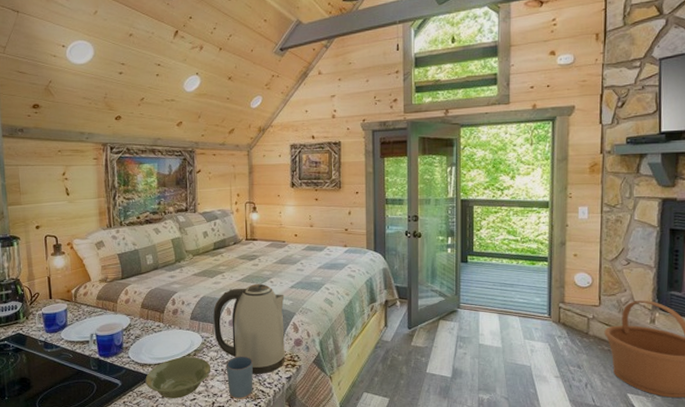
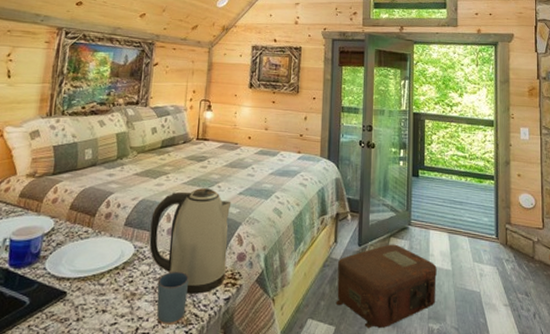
bowl: present [145,357,211,398] -> none [59,270,140,322]
suitcase: none [388,326,487,400] -> present [335,244,437,329]

